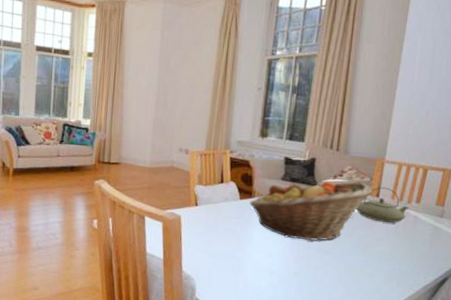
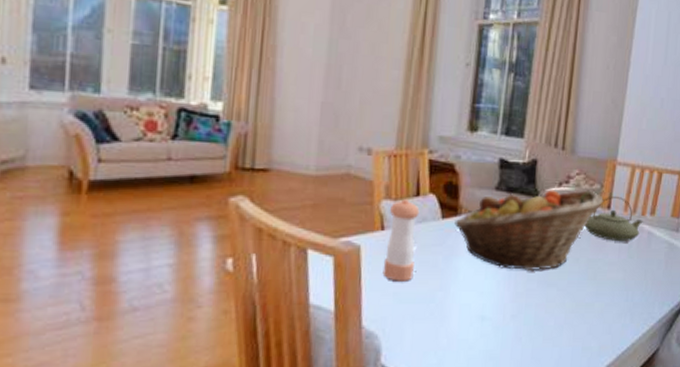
pepper shaker: none [196,185,223,242] -> present [382,199,420,281]

